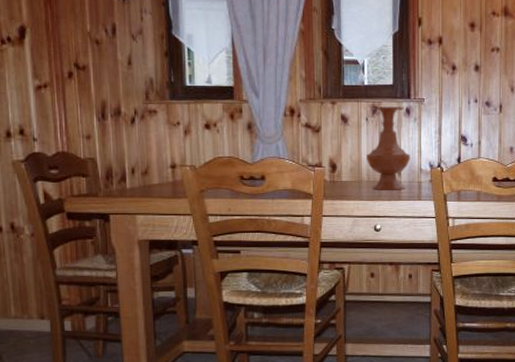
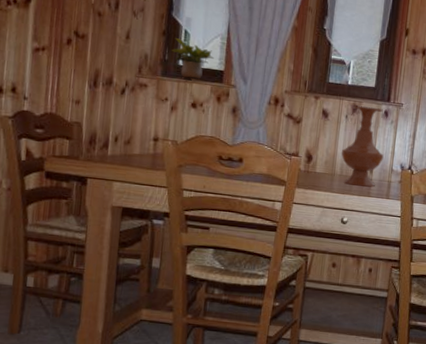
potted plant: none [177,58,221,100] -> present [171,38,214,81]

